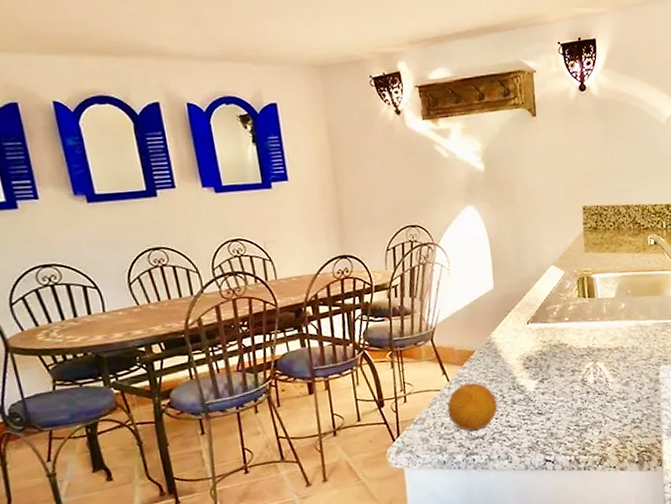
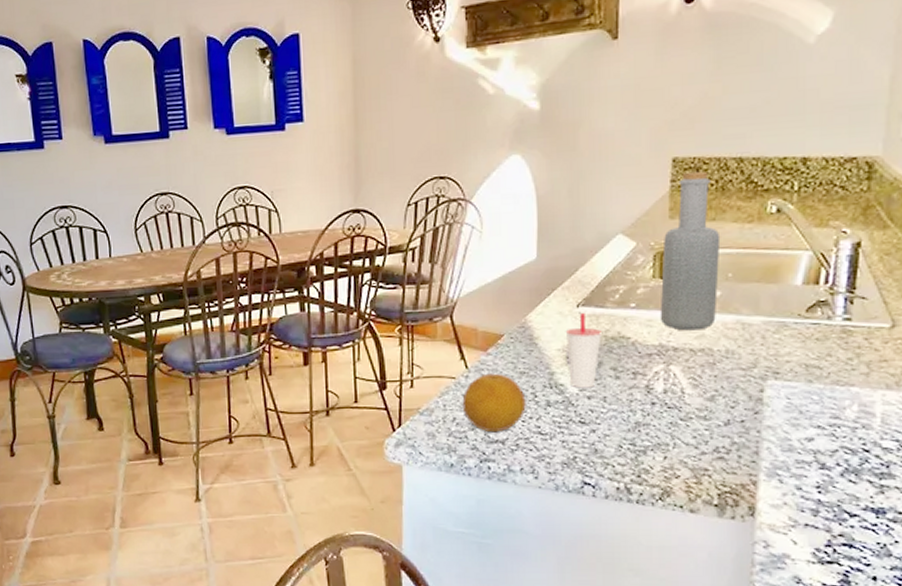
cup: none [520,327,548,387] -> present [565,312,603,388]
bottle: none [583,216,624,336] -> present [660,171,721,331]

